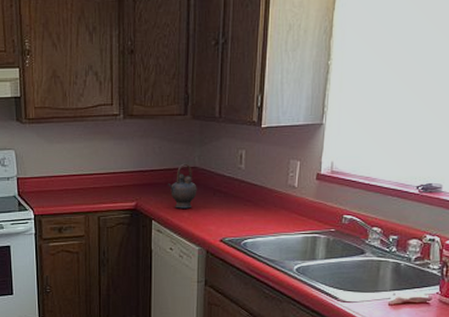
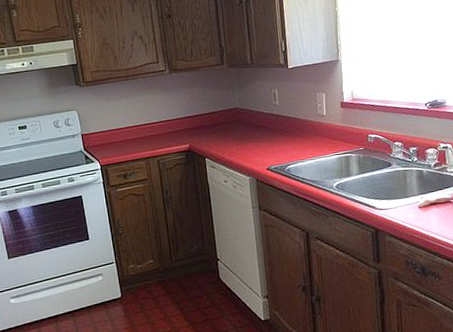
teapot: present [168,163,197,209] -> none [215,105,241,146]

